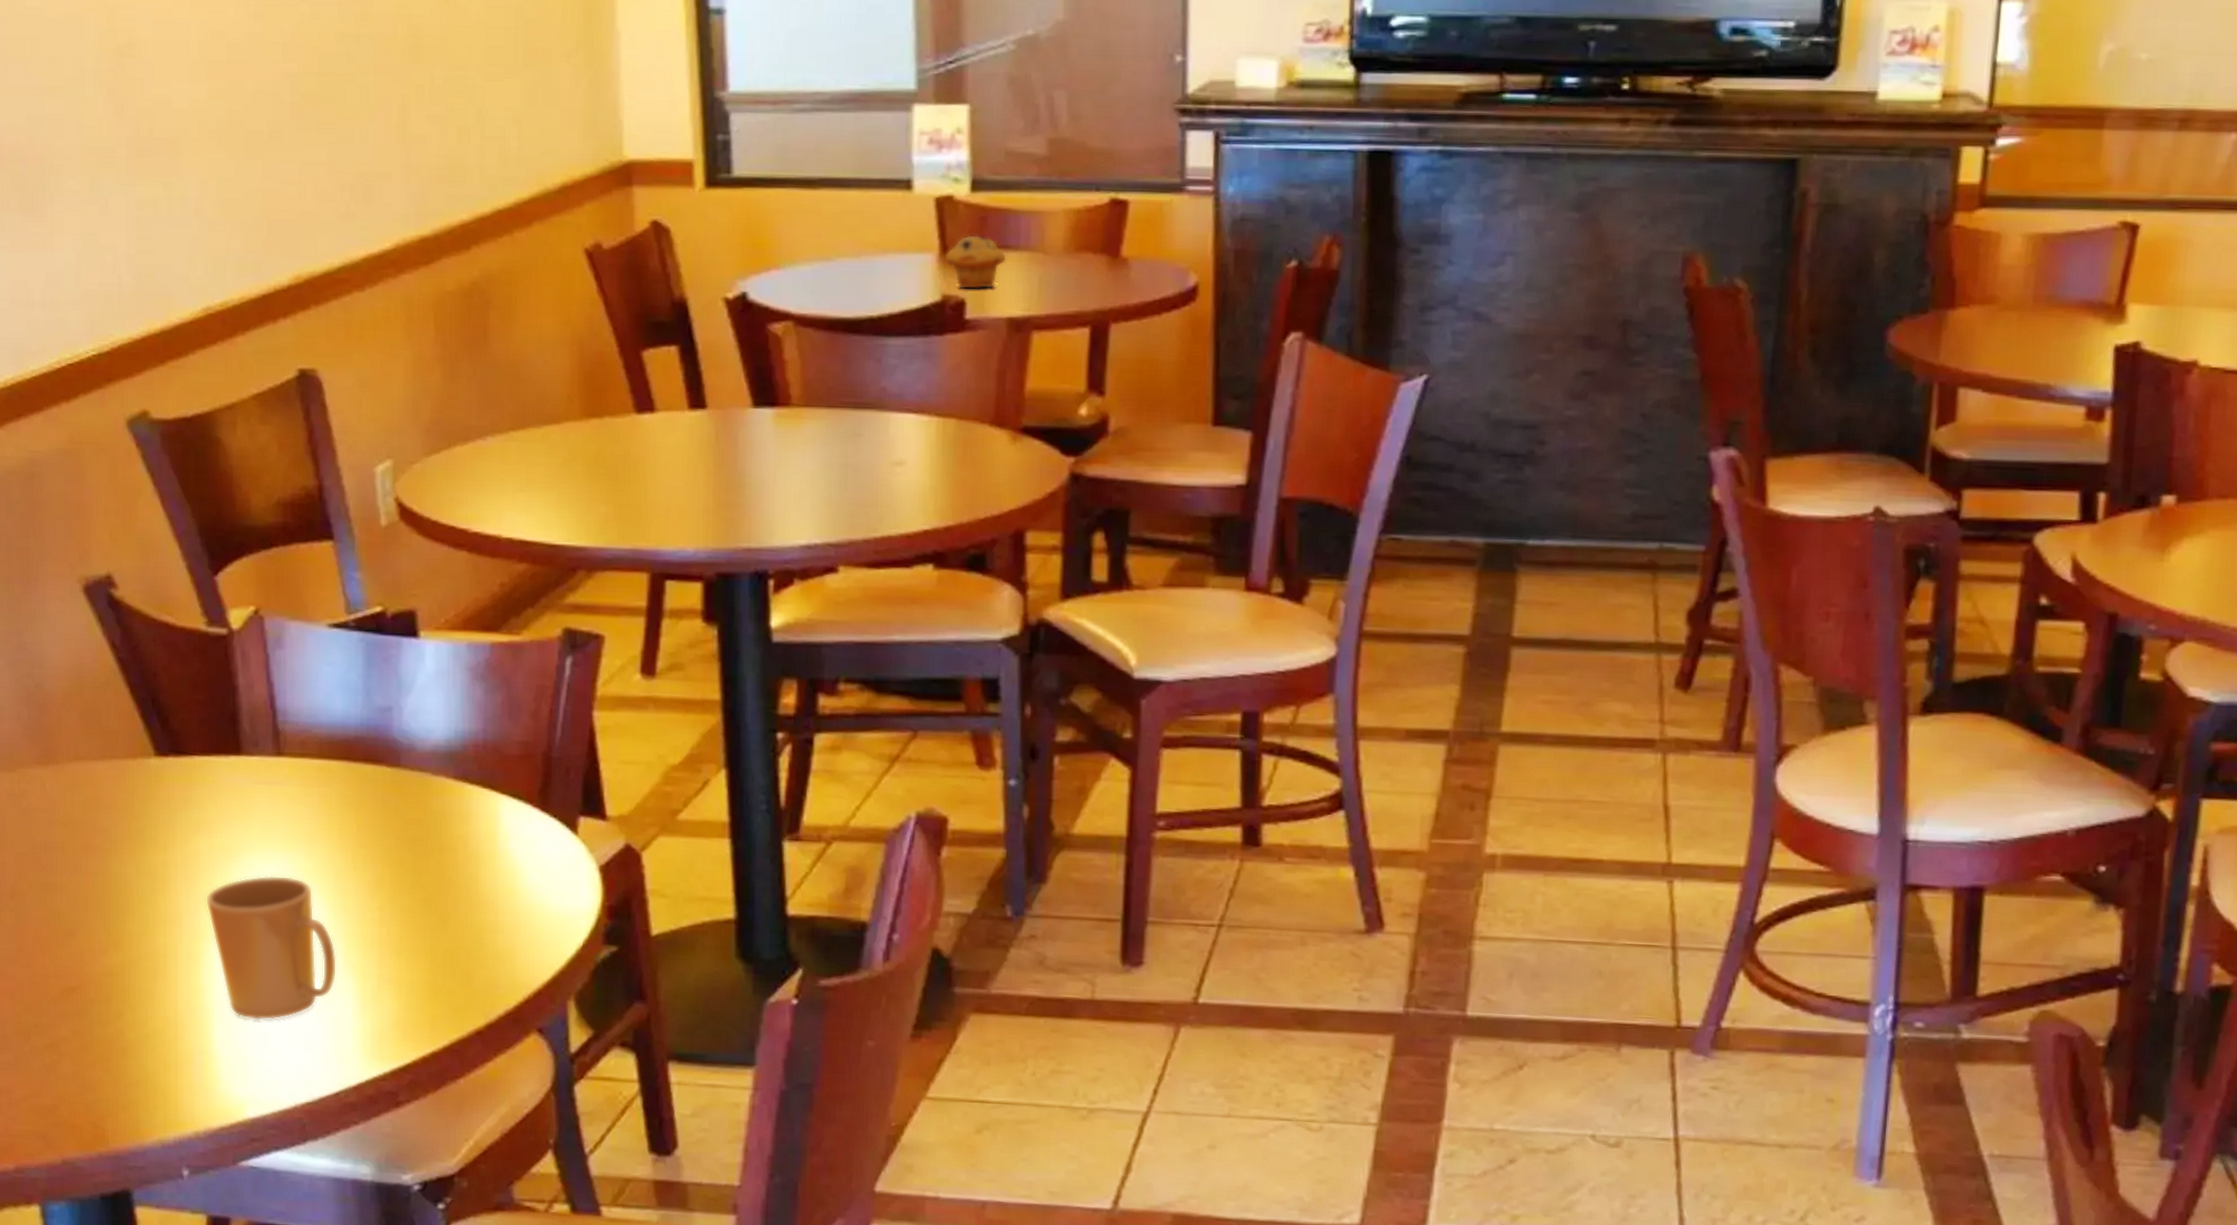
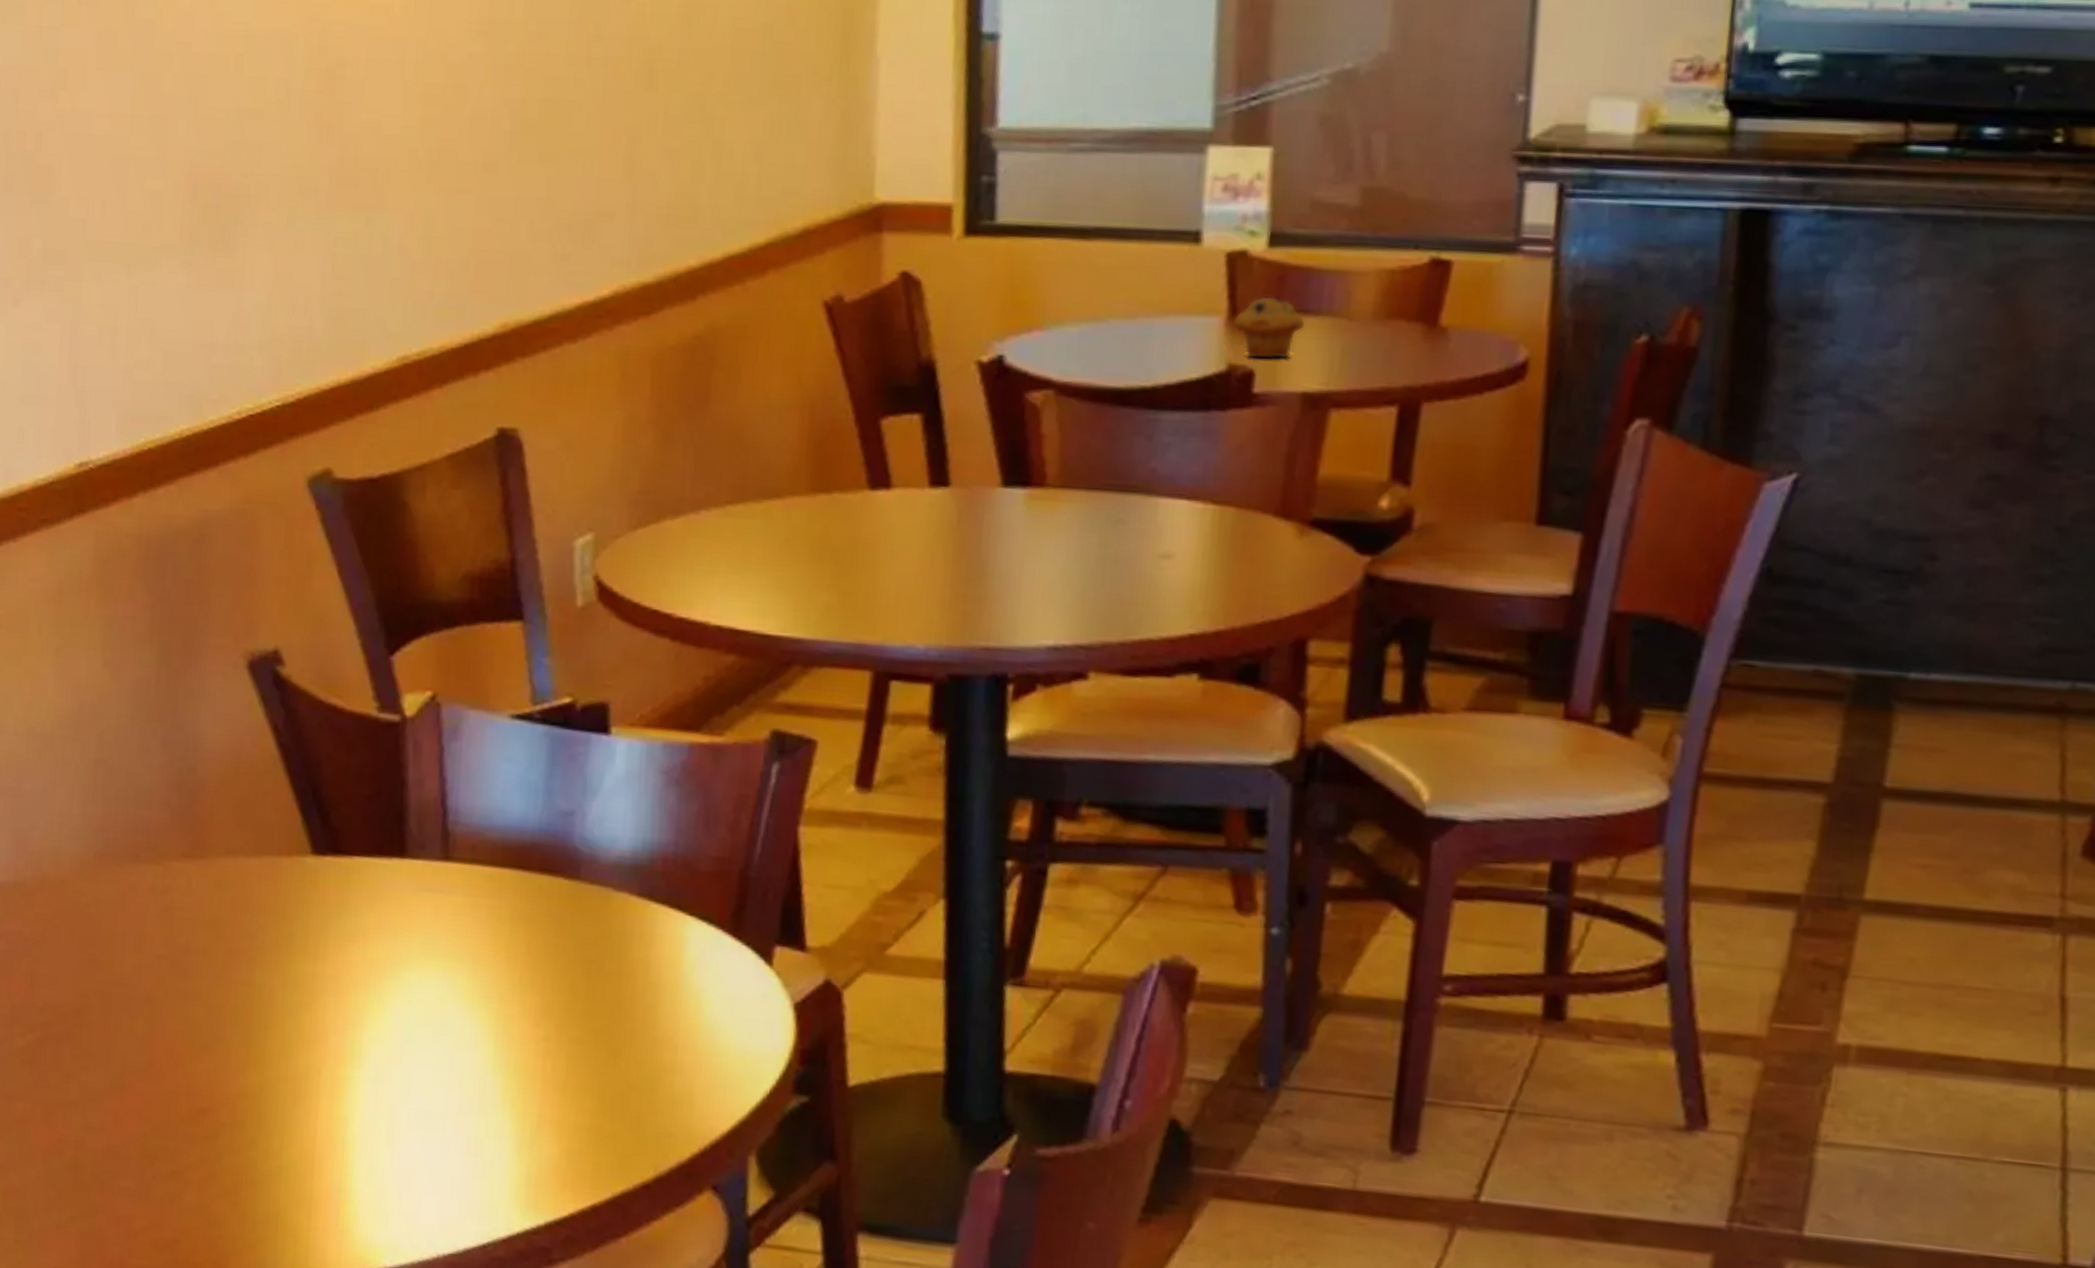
mug: present [205,875,338,1020] -> none [354,994,495,1158]

